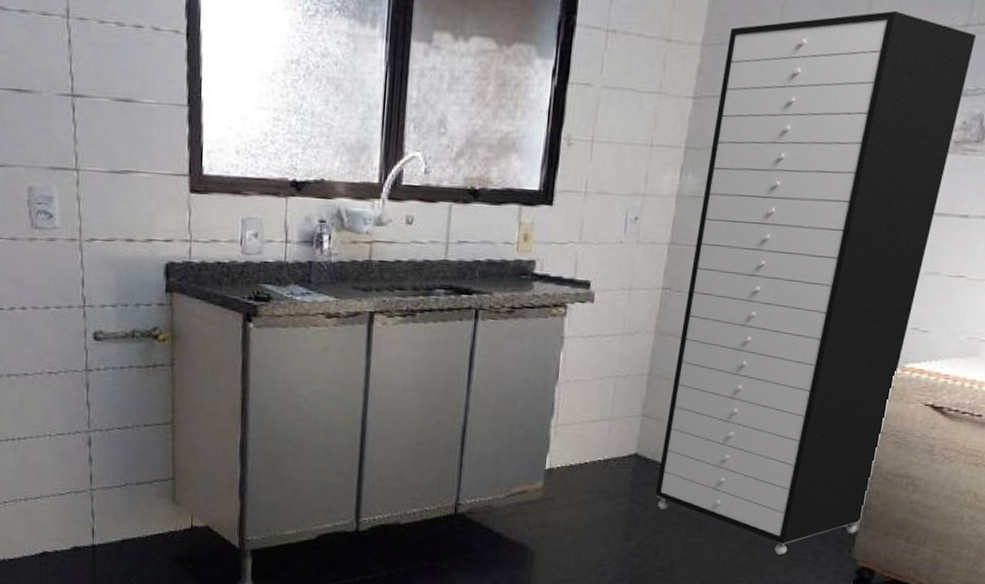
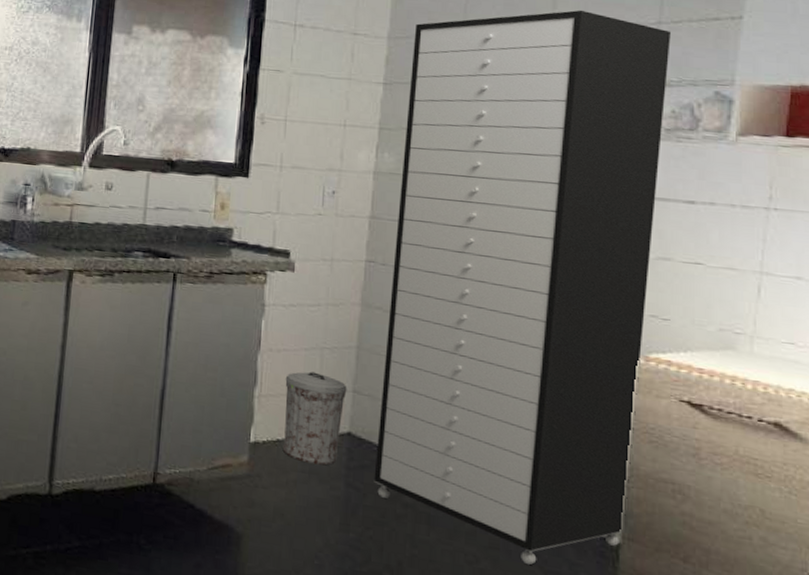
trash can: none [575,399,637,485] -> present [282,371,347,466]

